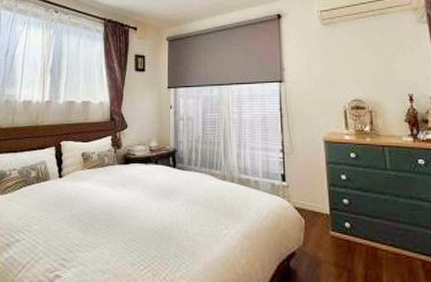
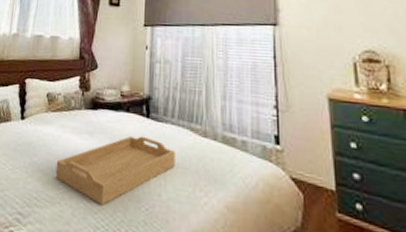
serving tray: none [94,184,199,245] -> present [55,136,175,206]

